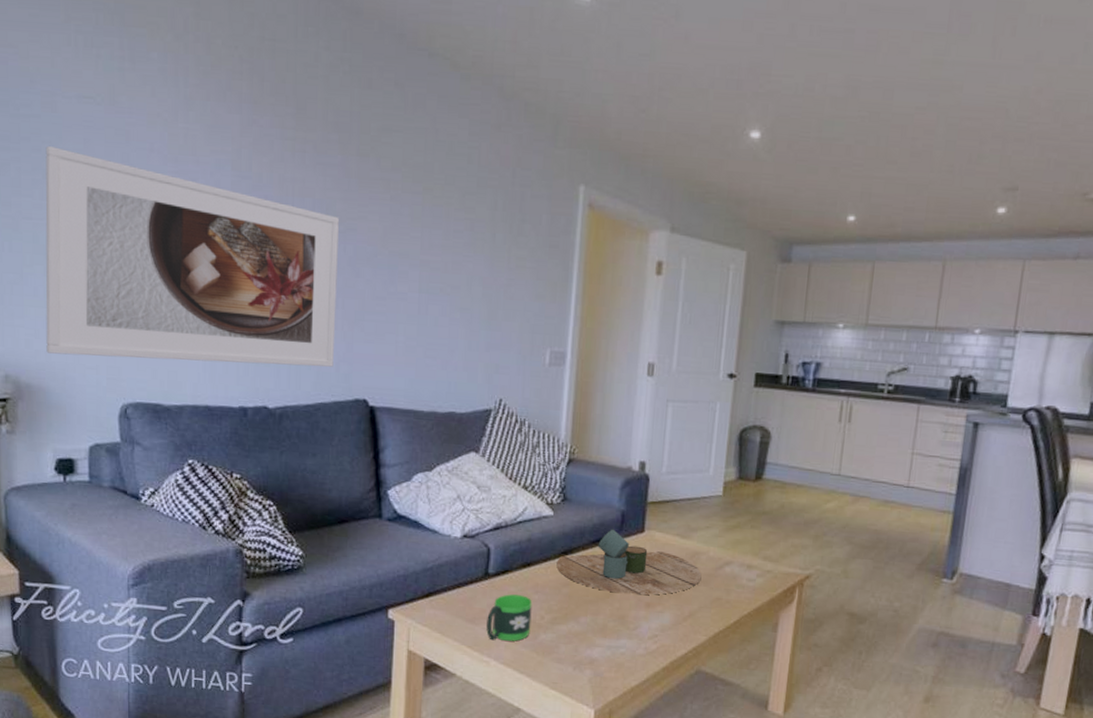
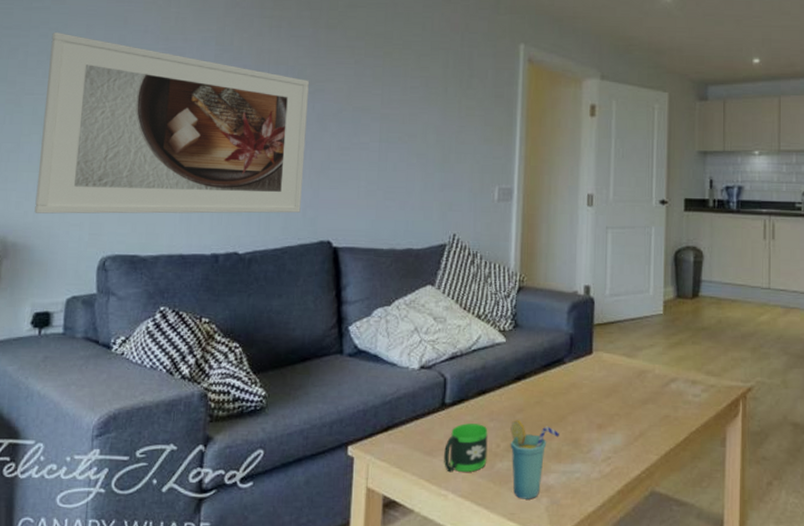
cup: none [554,593,606,671] -> present [510,420,560,499]
decorative tray: present [556,529,702,595] -> none [510,352,649,417]

